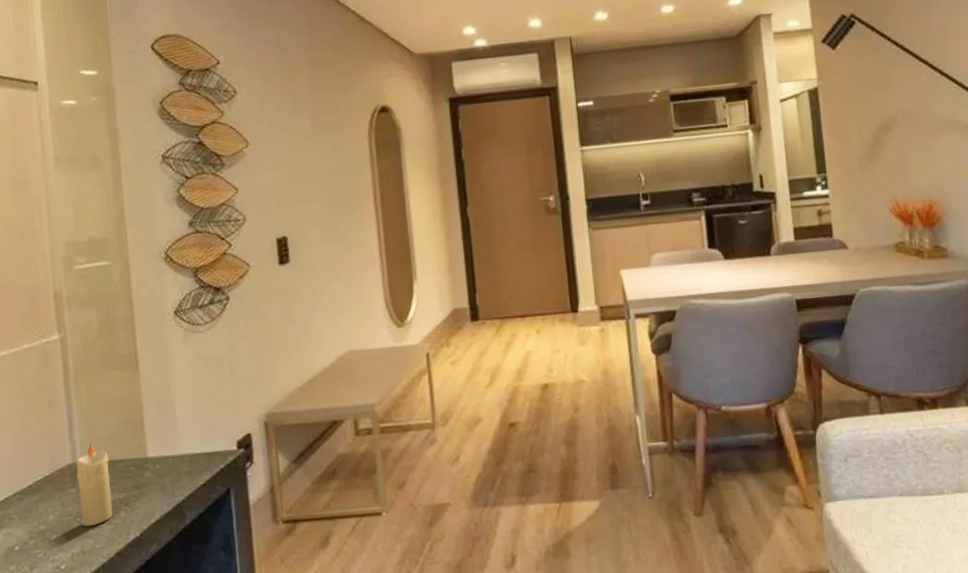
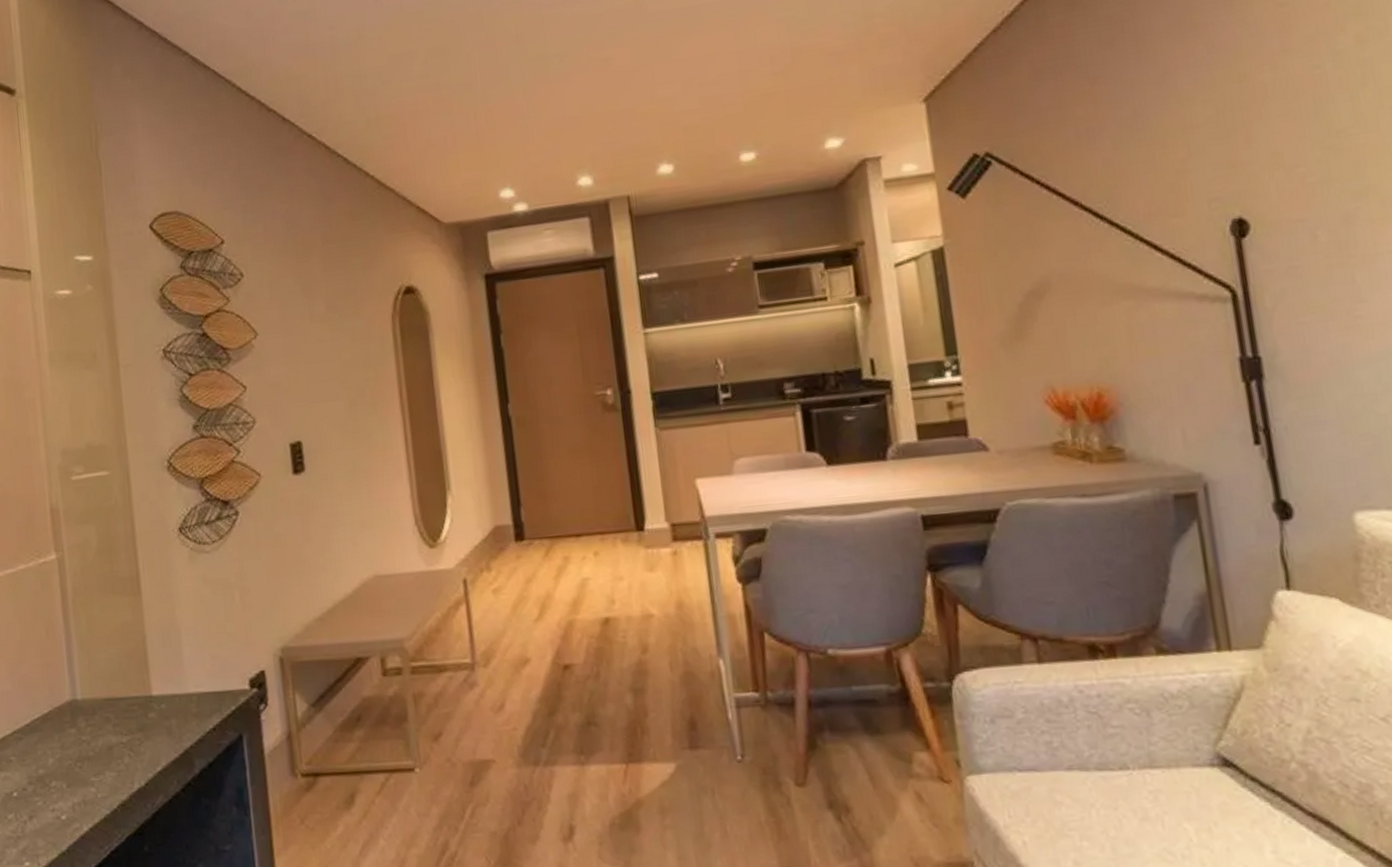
candle: present [76,442,112,527] -> none [75,676,115,773]

